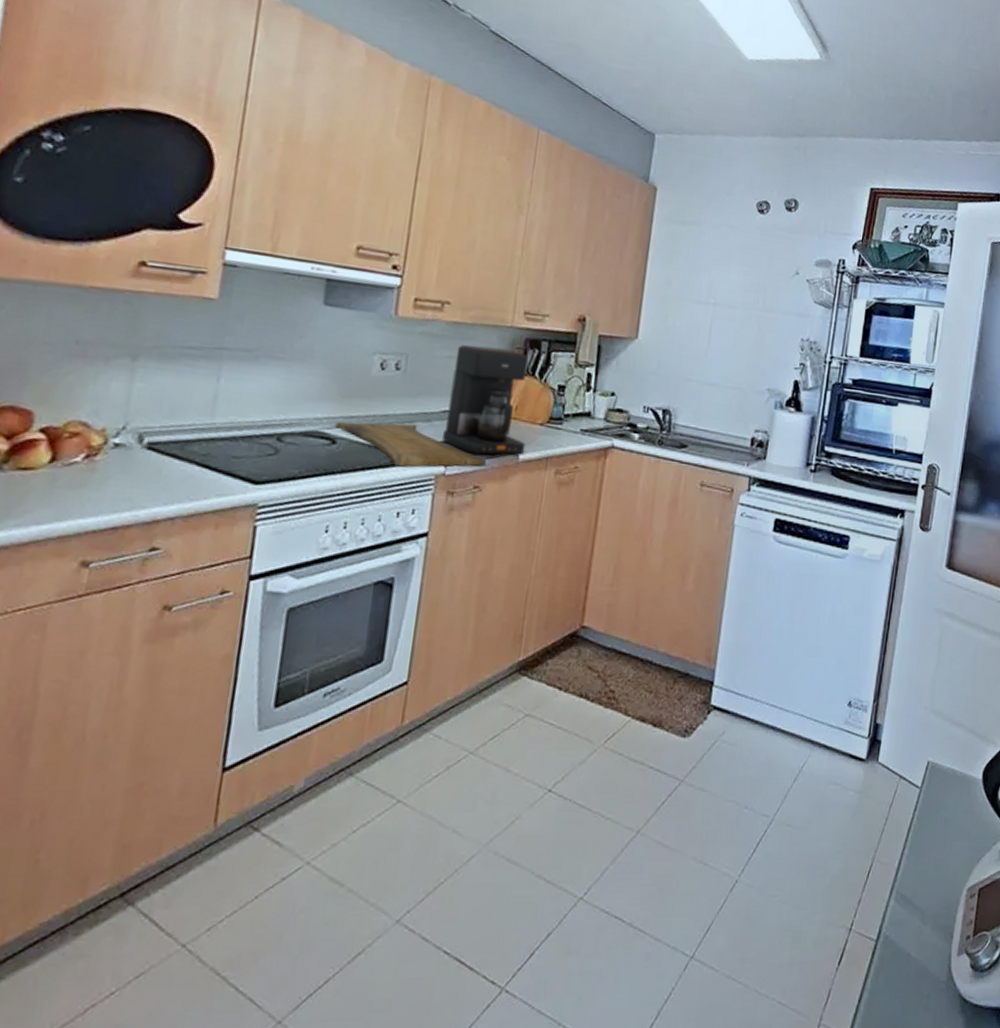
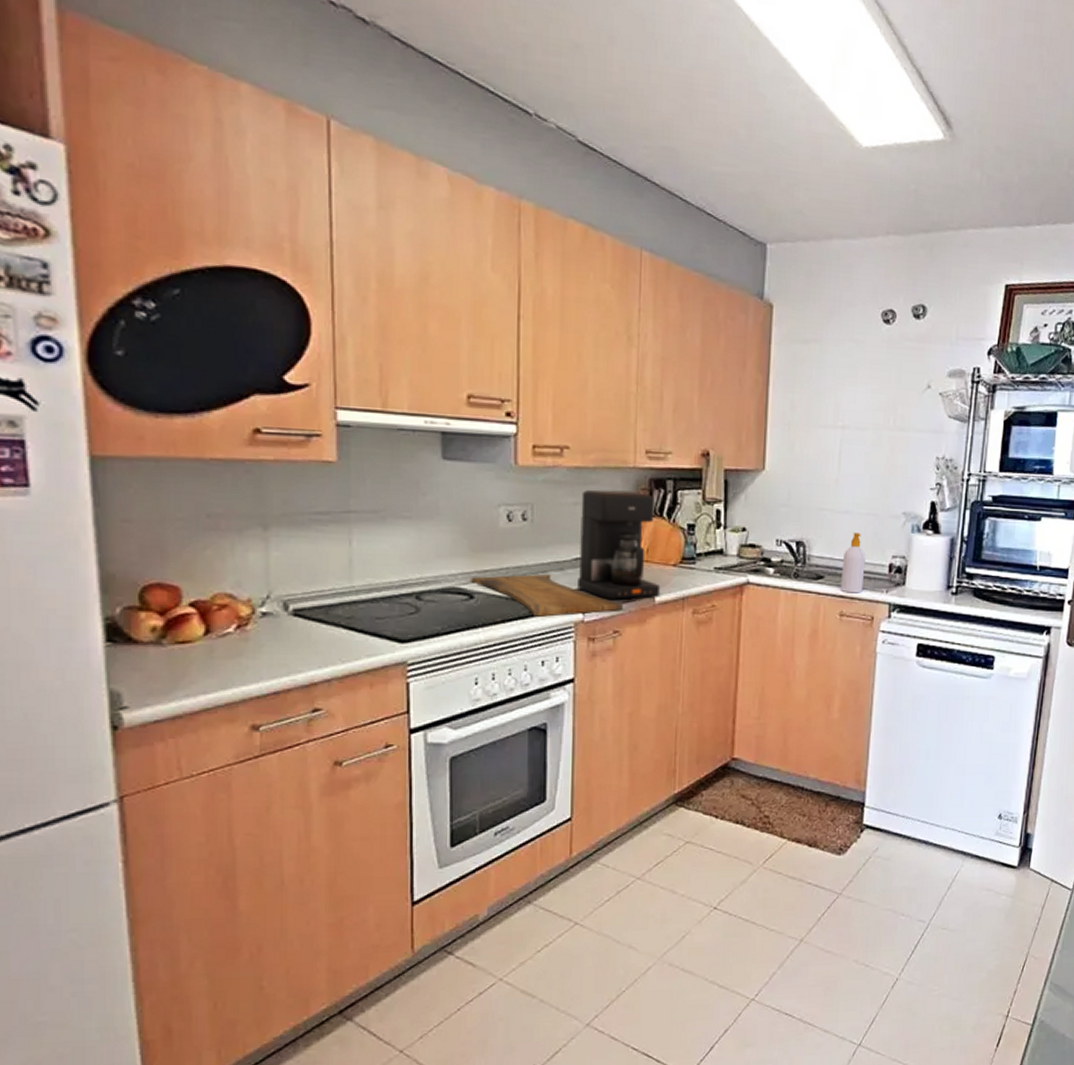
soap bottle: none [703,404,729,465] -> present [841,532,866,593]

